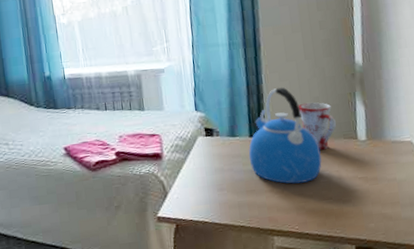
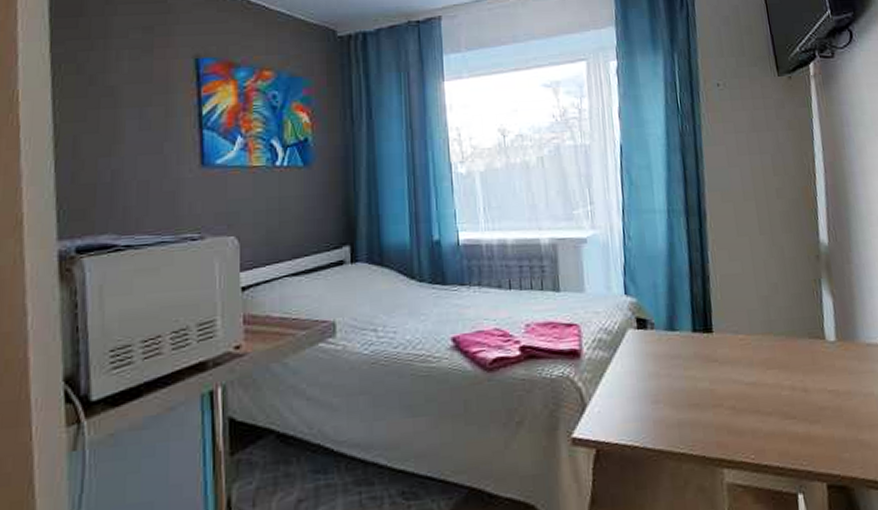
kettle: present [249,86,322,184] -> none [691,268,783,397]
mug: present [298,102,337,151] -> none [752,289,800,353]

